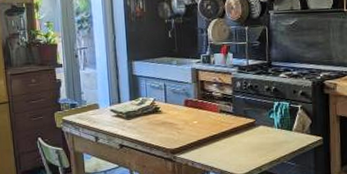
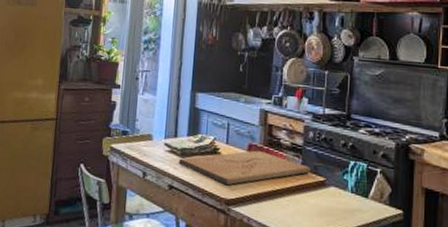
cutting board: none [125,104,242,138] -> present [178,150,312,186]

